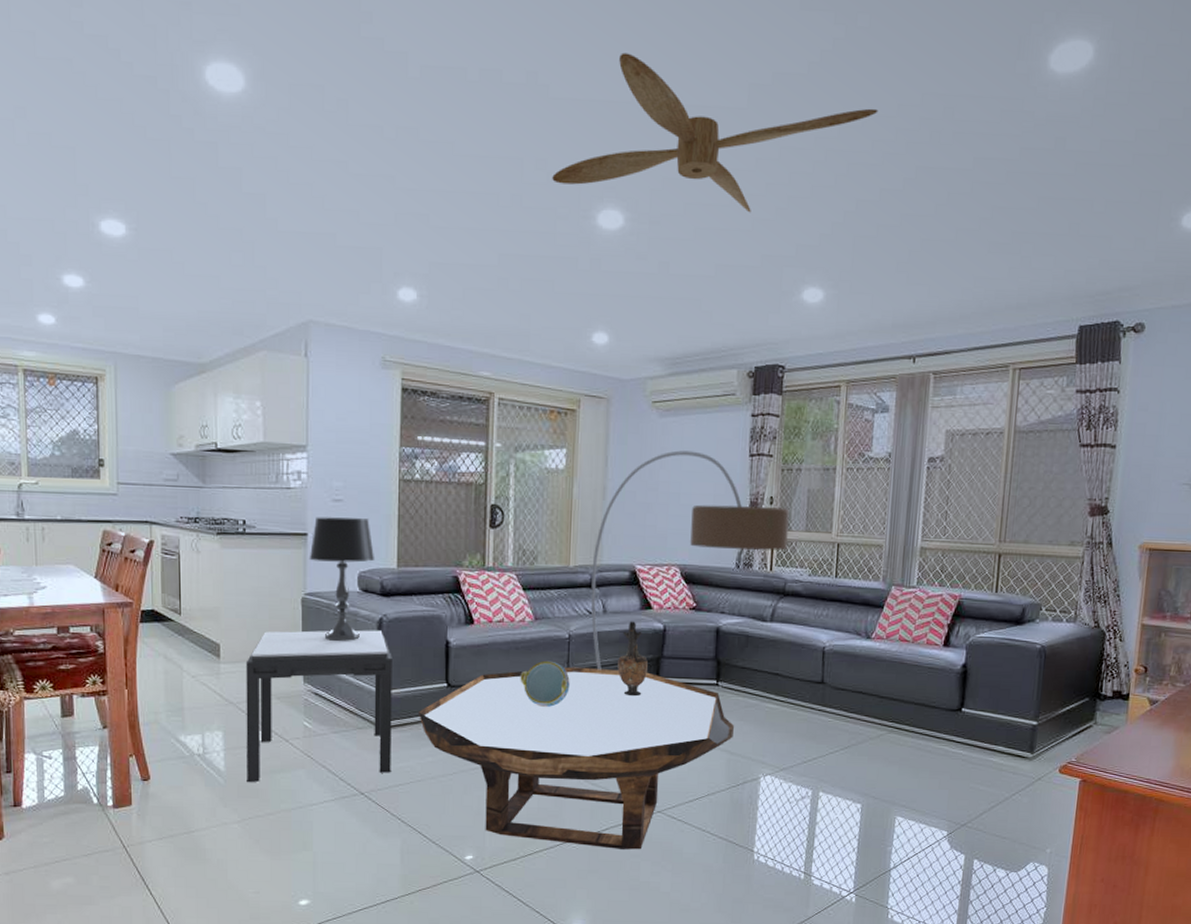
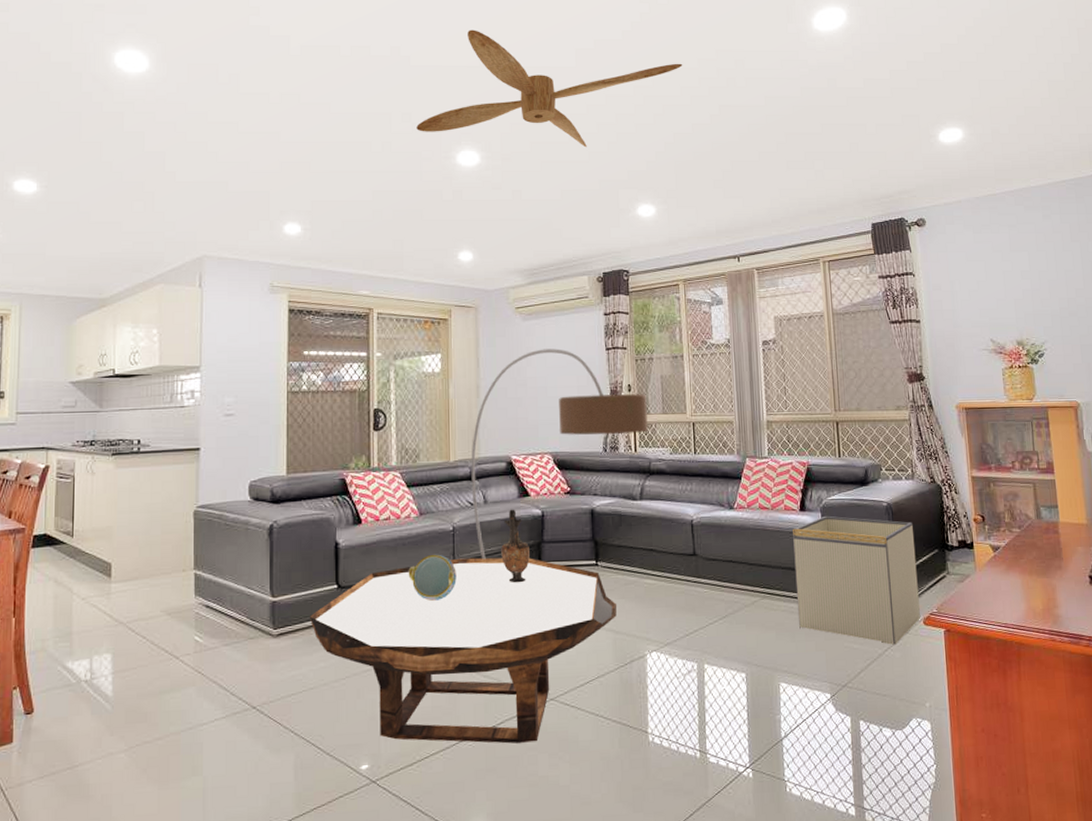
side table: present [245,630,392,783] -> none [135,537,283,707]
table lamp: present [309,517,375,641] -> none [201,430,266,551]
storage bin: none [924,653,1066,790] -> present [793,515,920,645]

